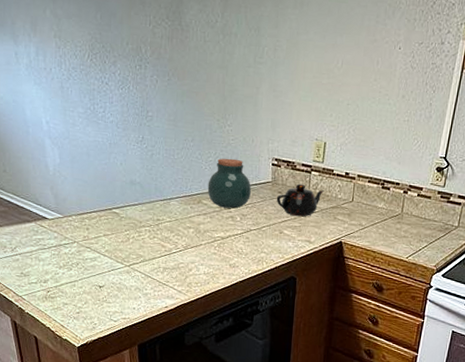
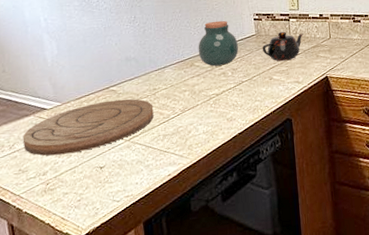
cutting board: none [24,222,156,268] -> present [23,99,154,156]

